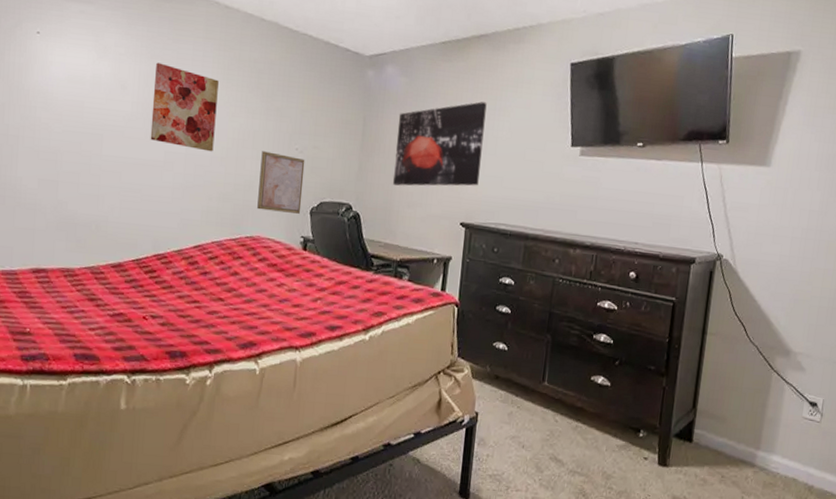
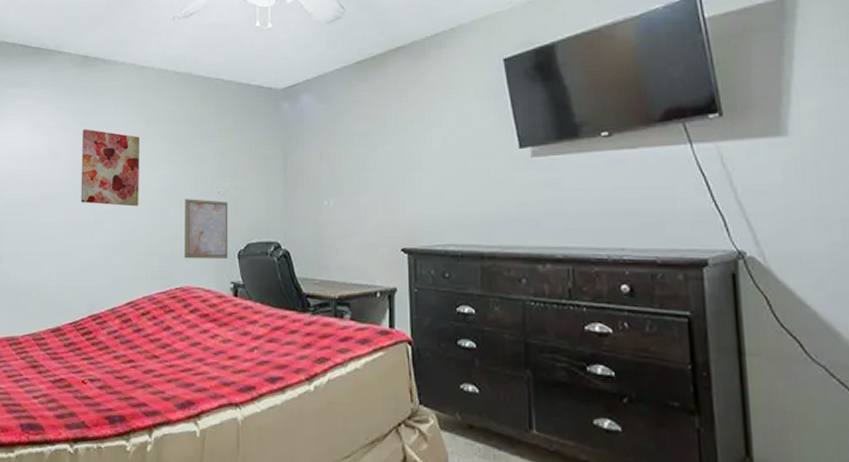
wall art: present [392,101,487,186] -> none [319,115,416,216]

